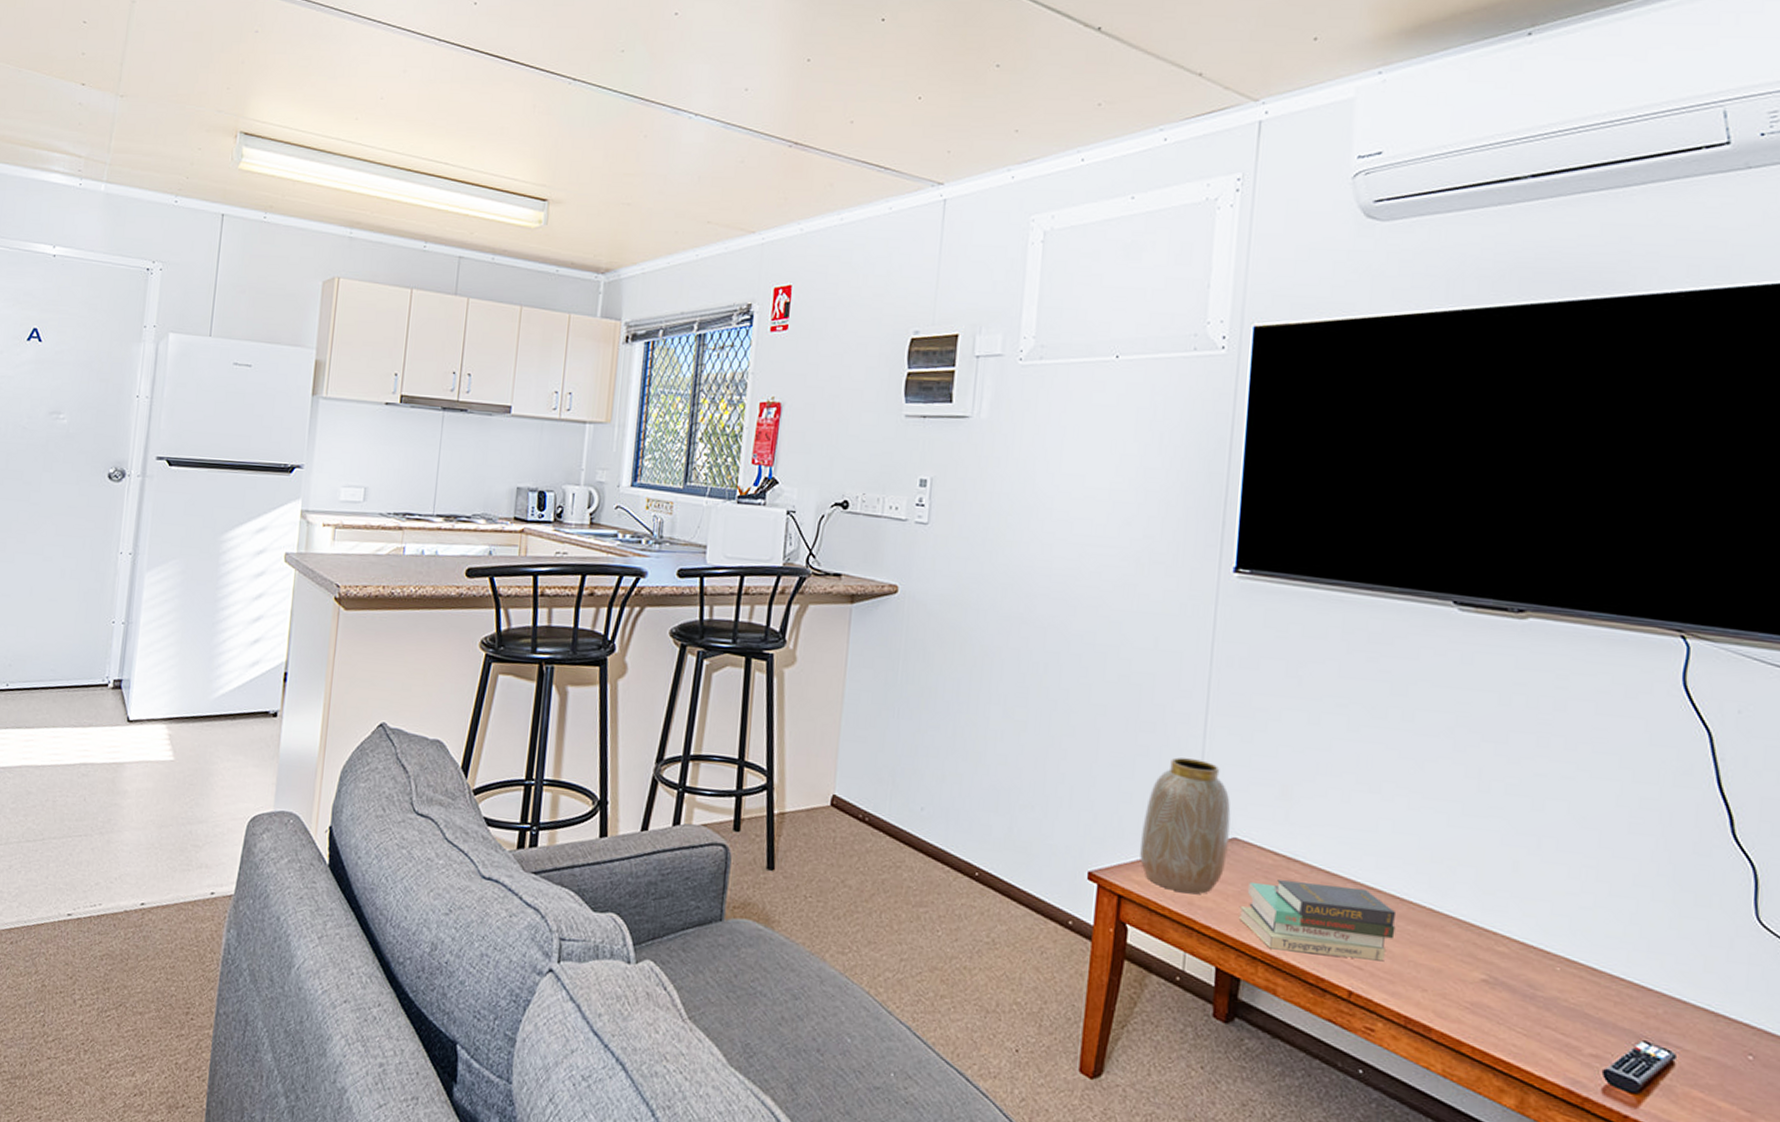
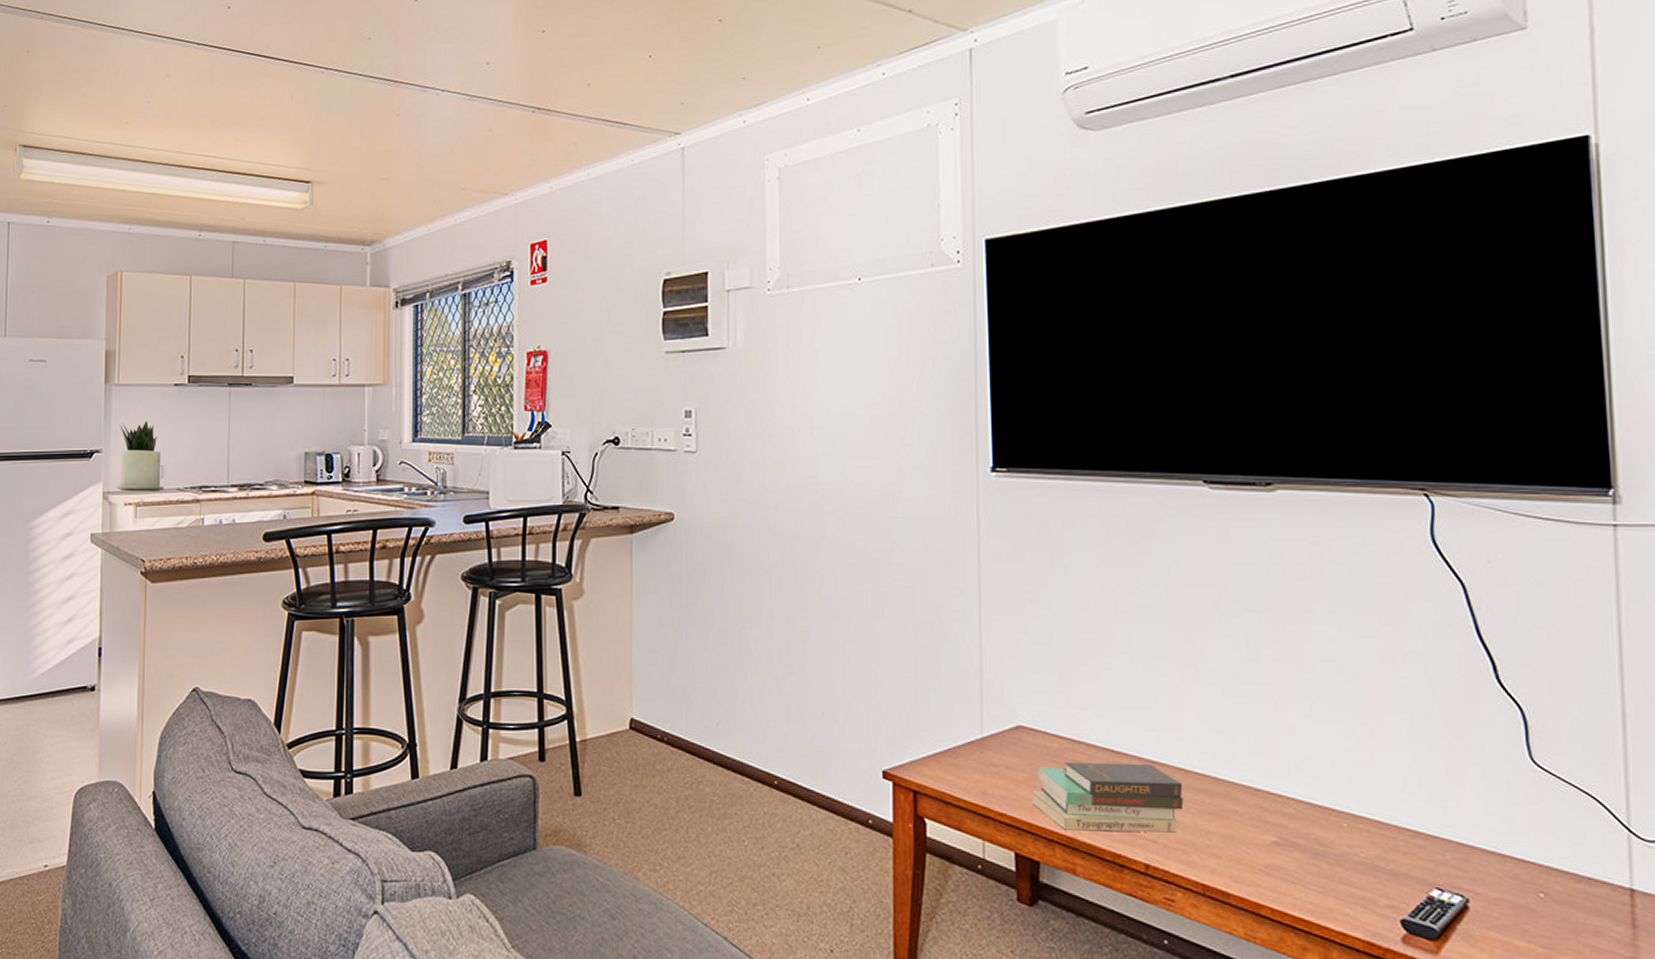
planter: none [315,439,367,515] -> present [116,421,164,492]
vase: present [1139,757,1231,894] -> none [929,653,1014,784]

